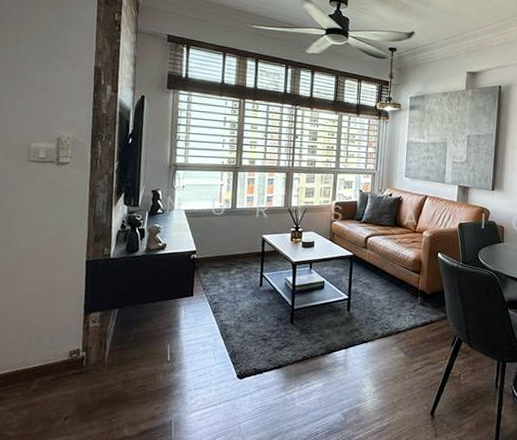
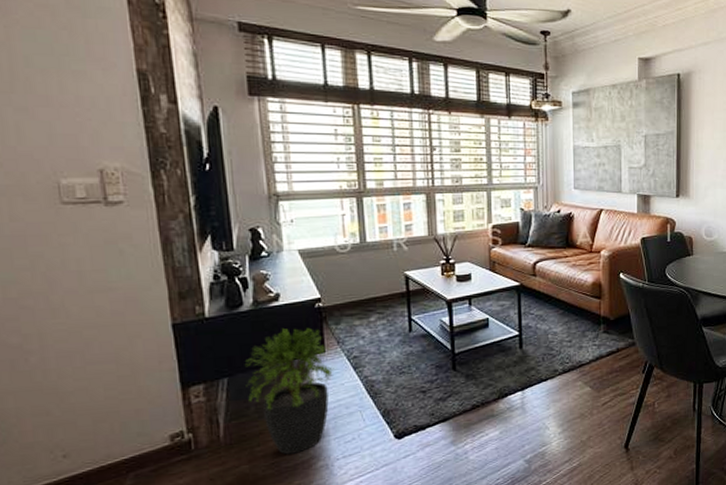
potted plant: none [130,272,198,380] -> present [245,327,334,455]

